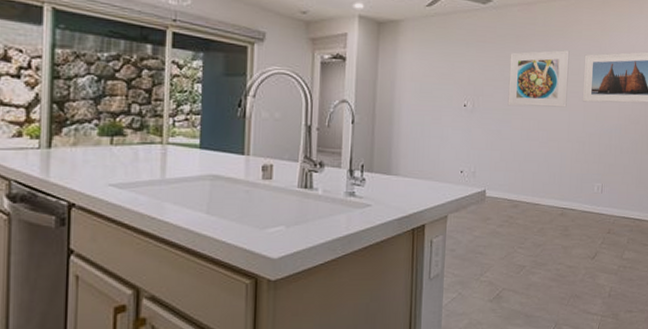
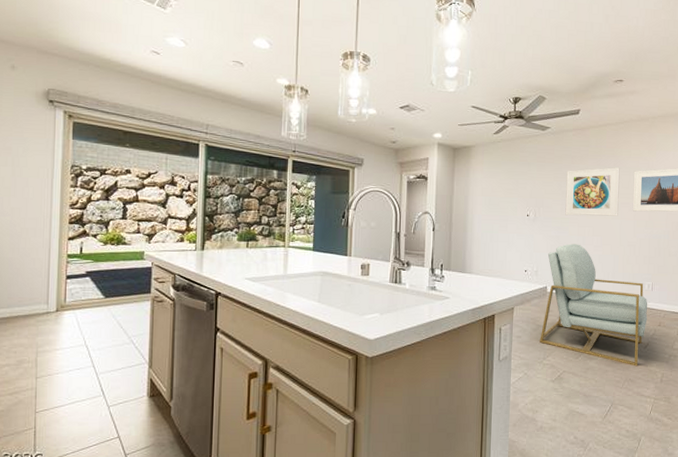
chair: none [476,139,597,280] -> present [540,244,648,366]

